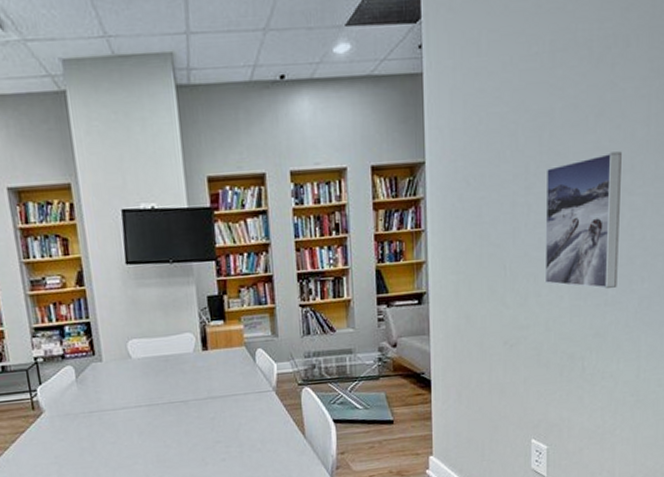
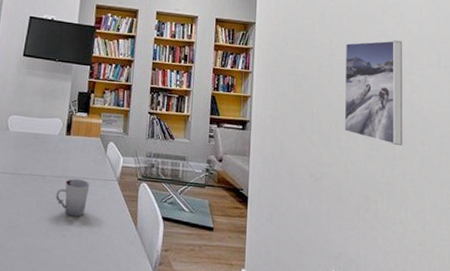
cup: none [205,397,243,438] -> present [56,179,90,217]

